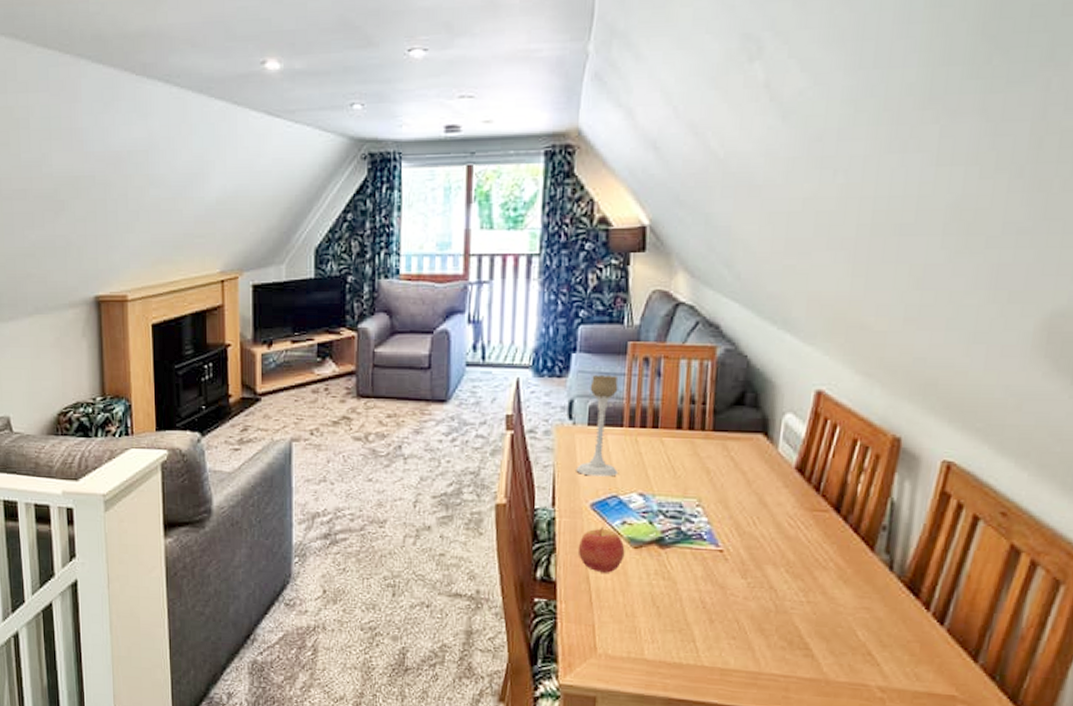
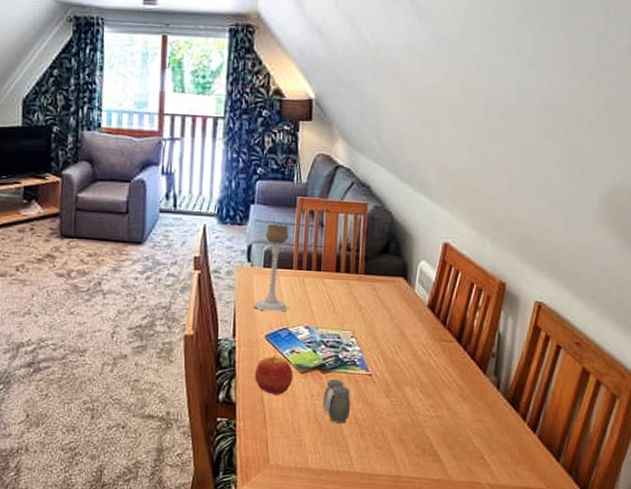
salt and pepper shaker: none [661,555,696,608] -> present [323,378,351,423]

